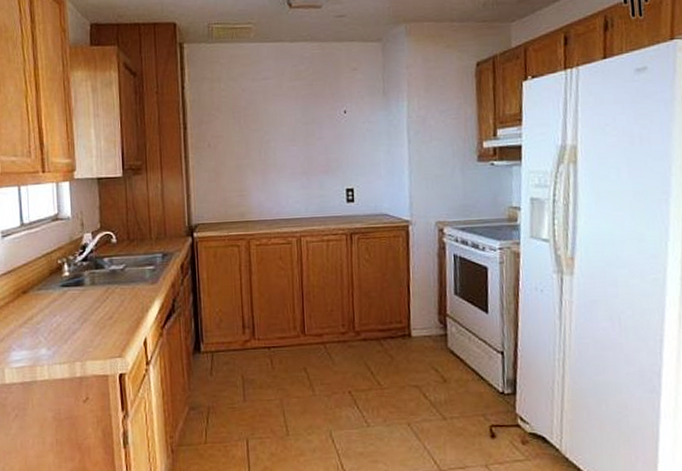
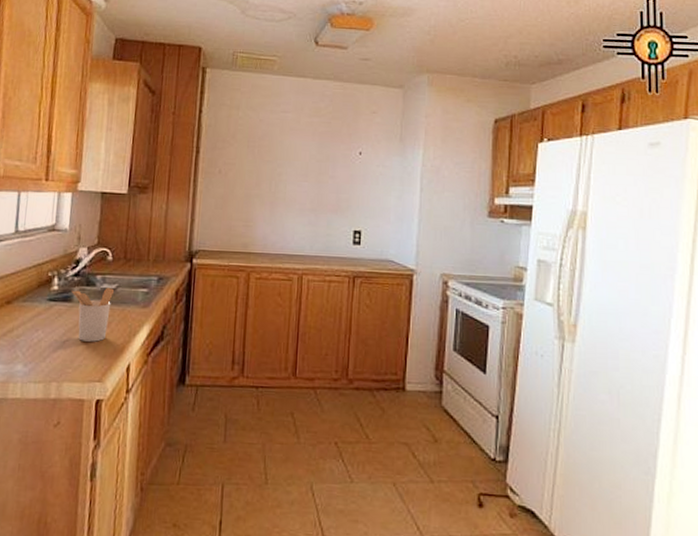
utensil holder: none [82,269,123,321] -> present [71,288,115,342]

